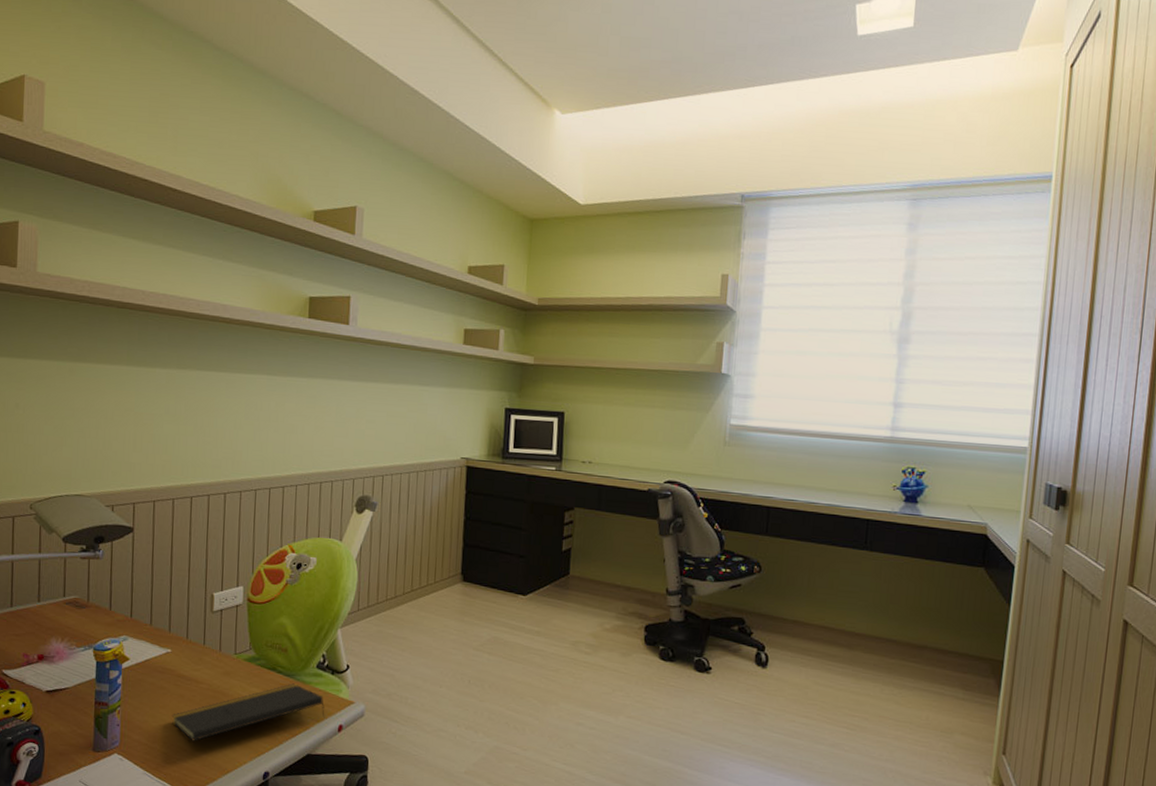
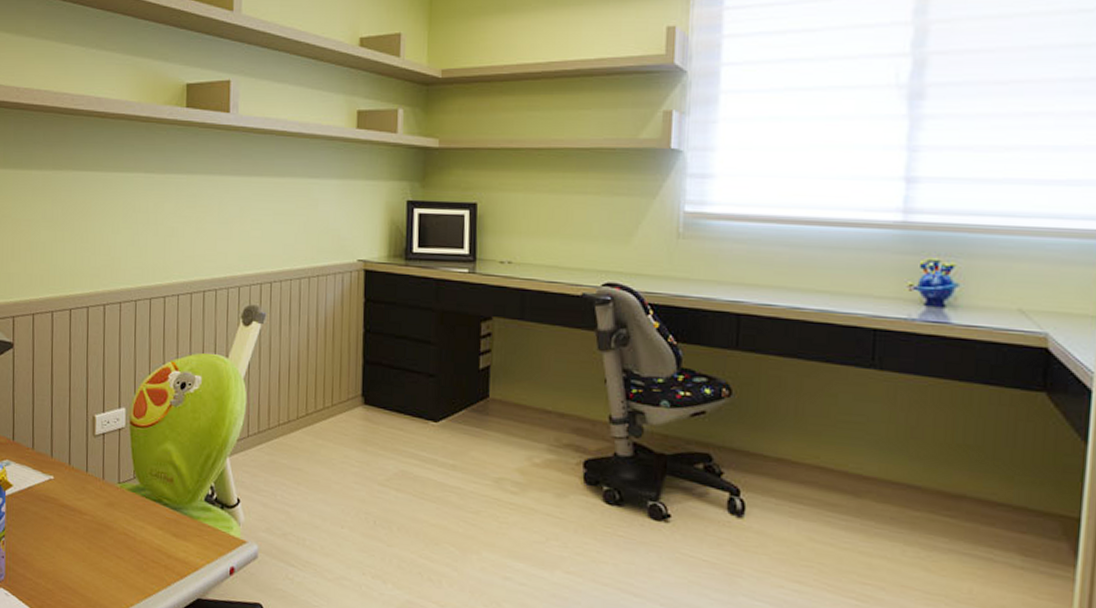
notepad: present [171,683,325,741] -> none [55,518,215,579]

